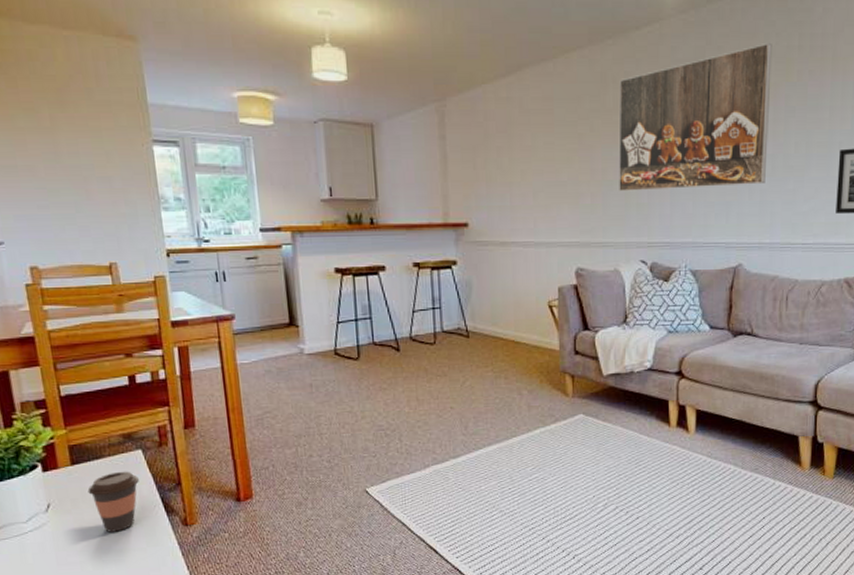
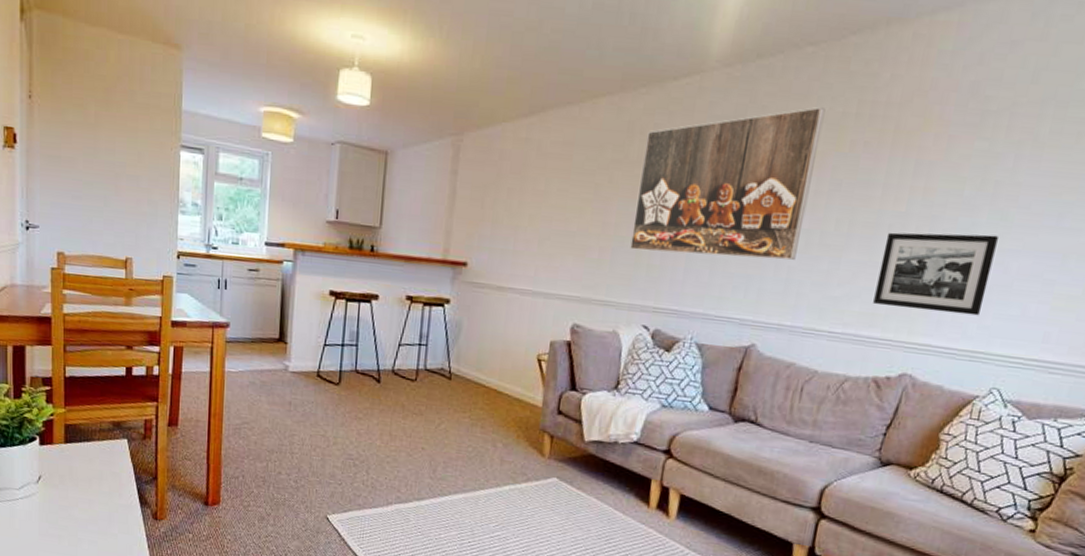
coffee cup: present [87,471,140,532] -> none [75,456,122,514]

